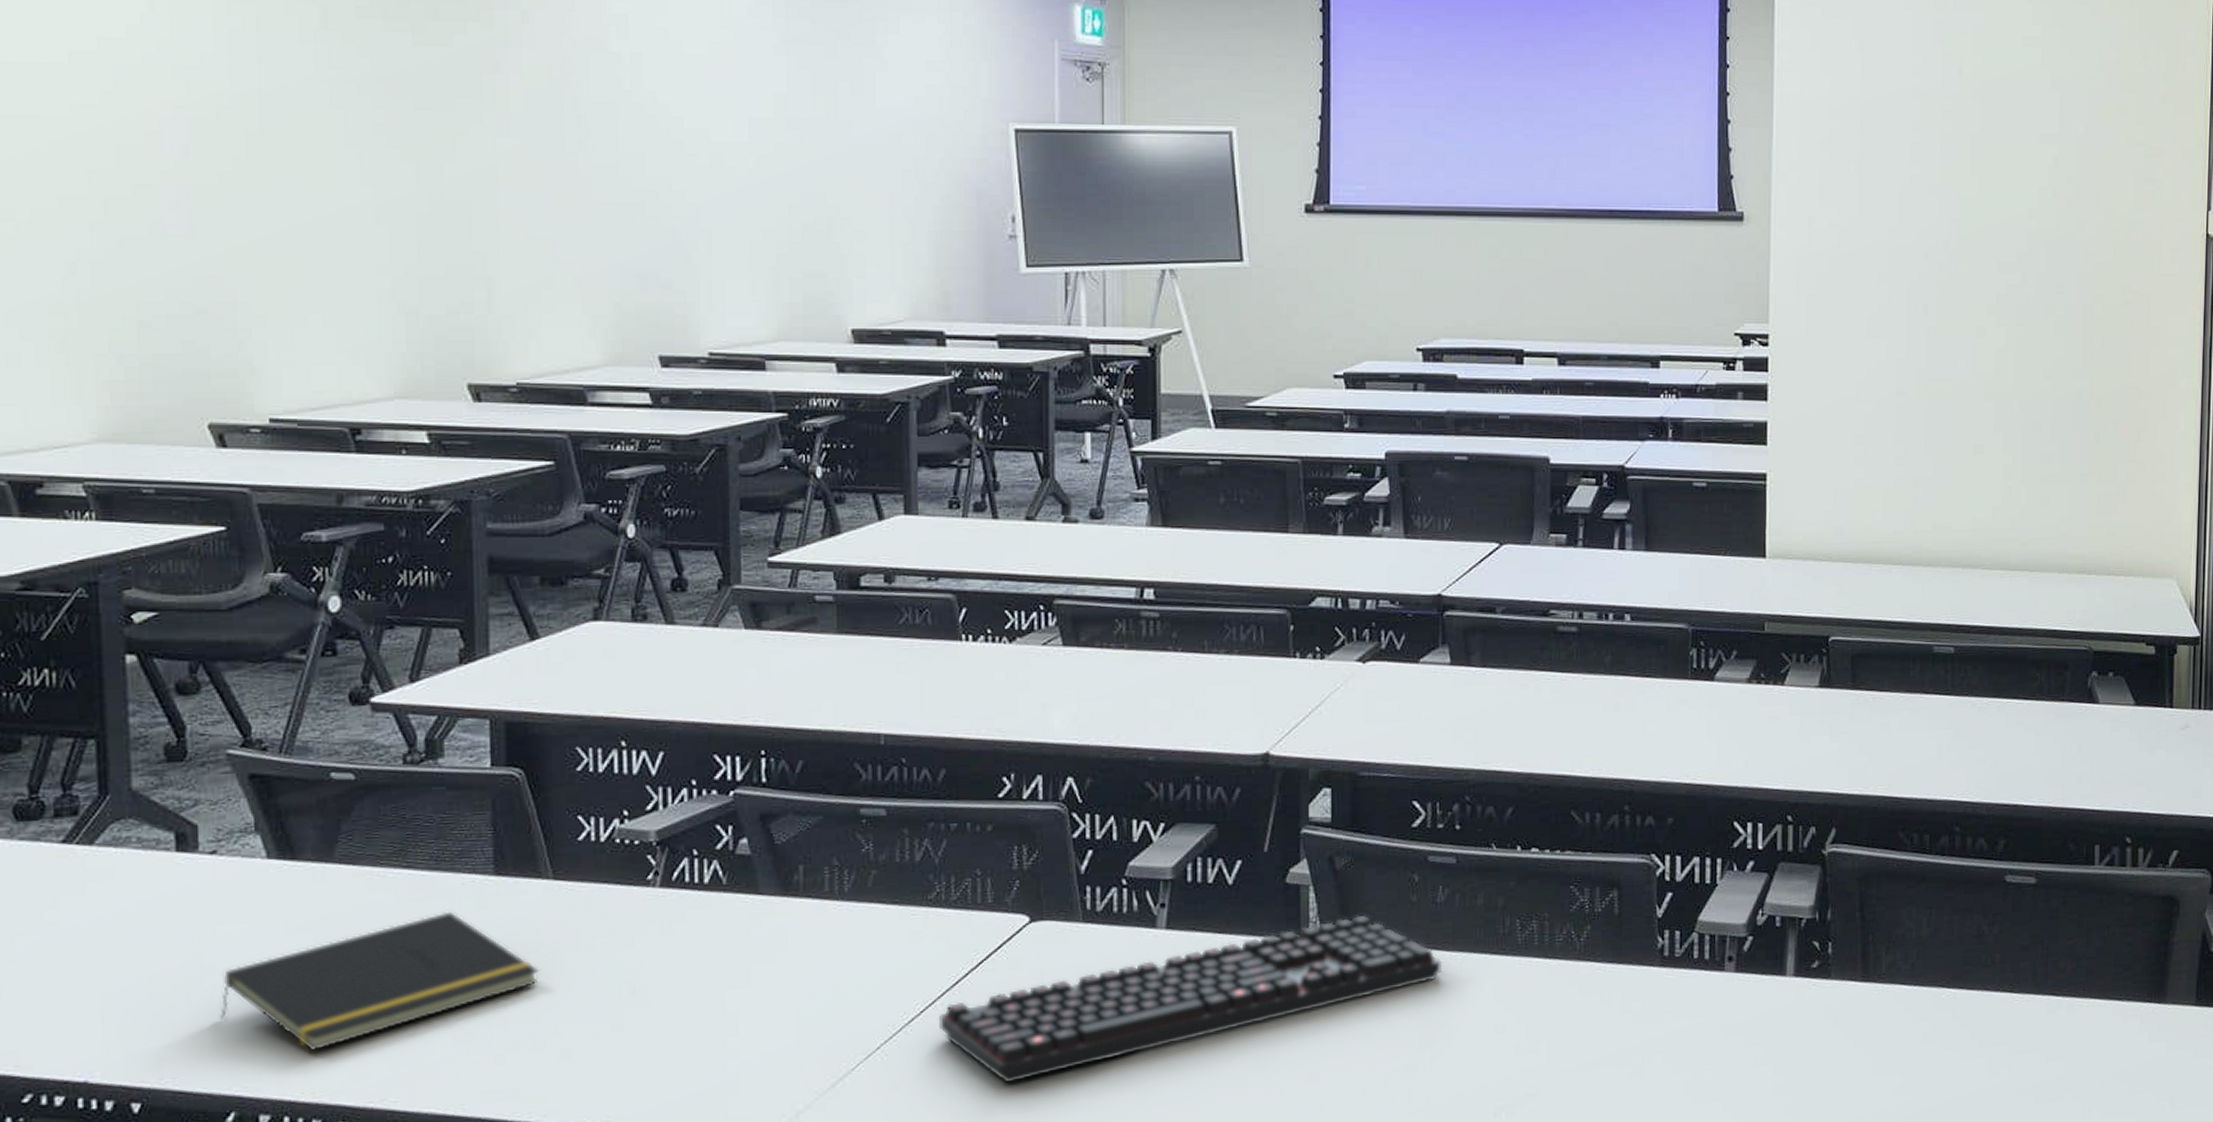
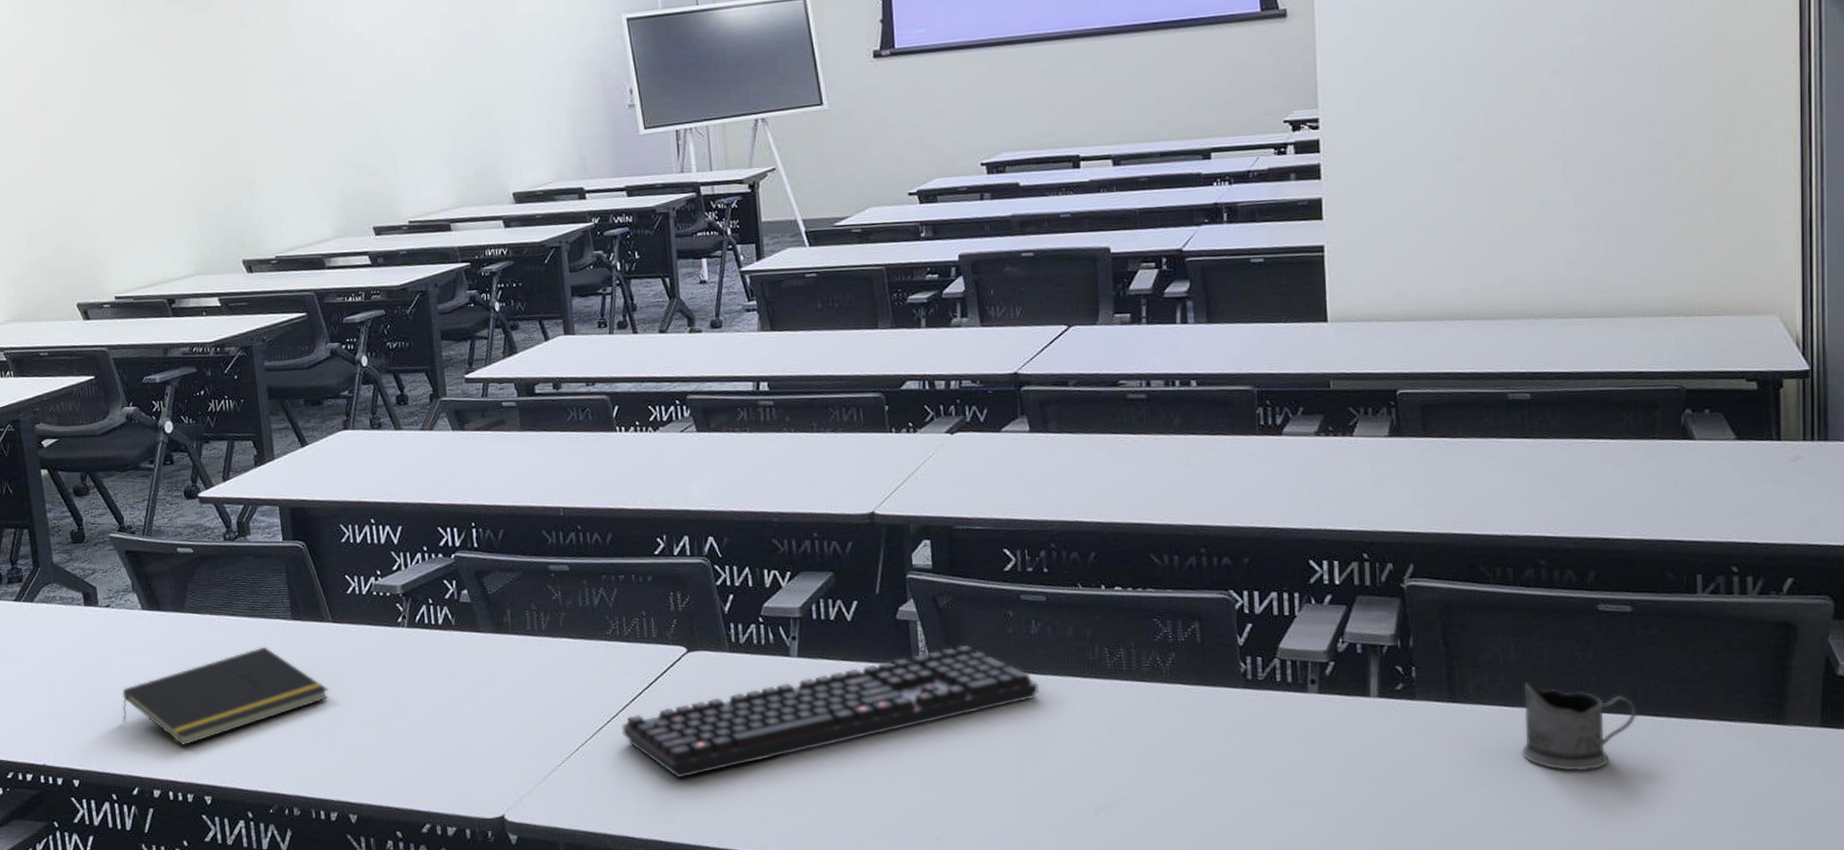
tea glass holder: none [1928,960,2036,1056] -> present [1521,683,1637,771]

